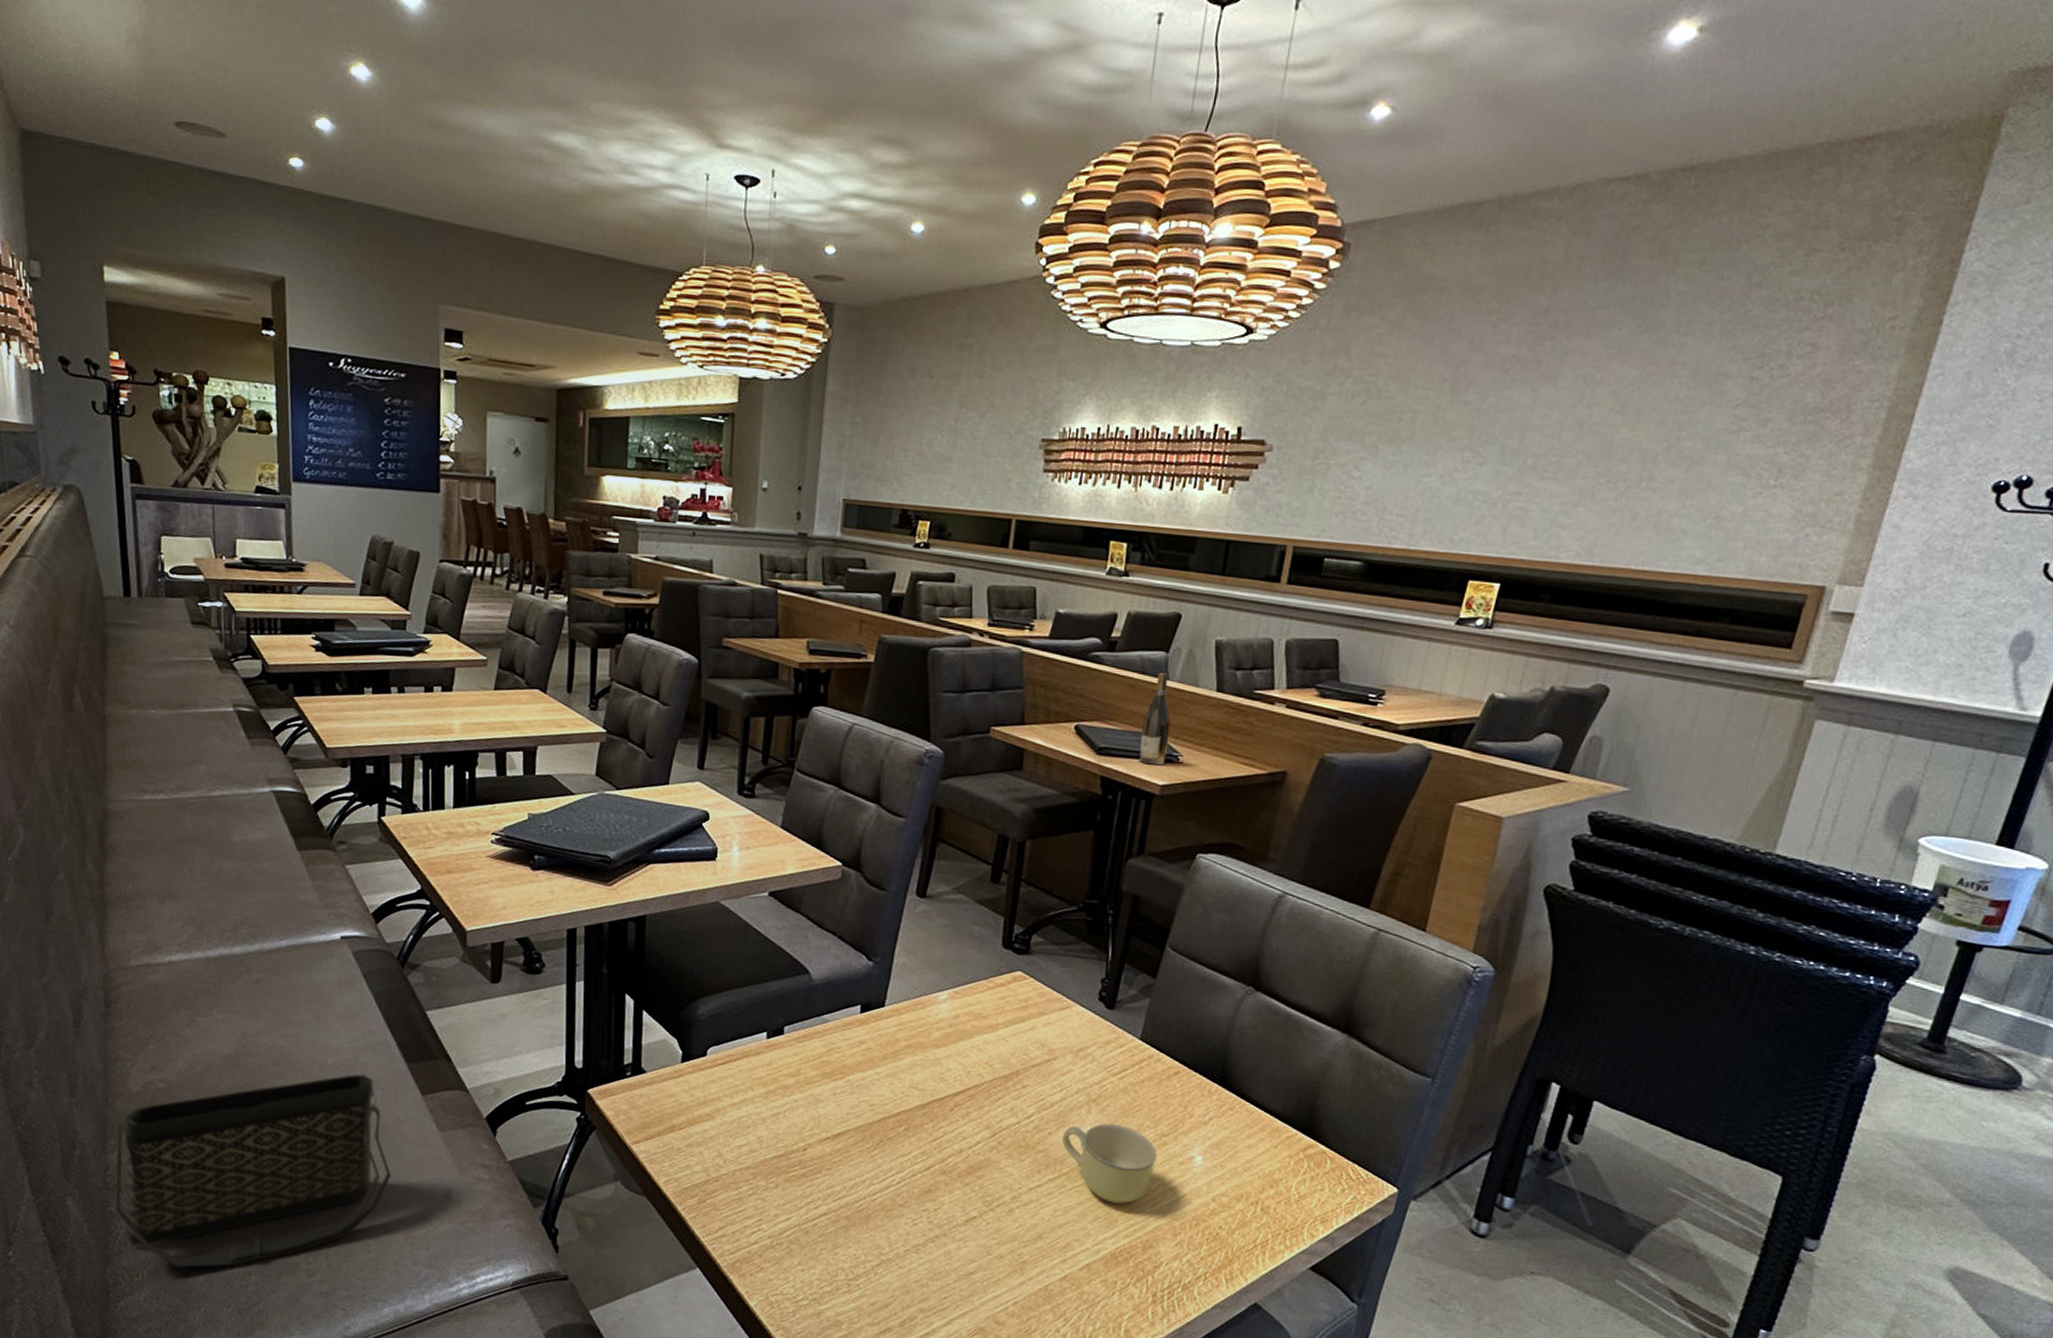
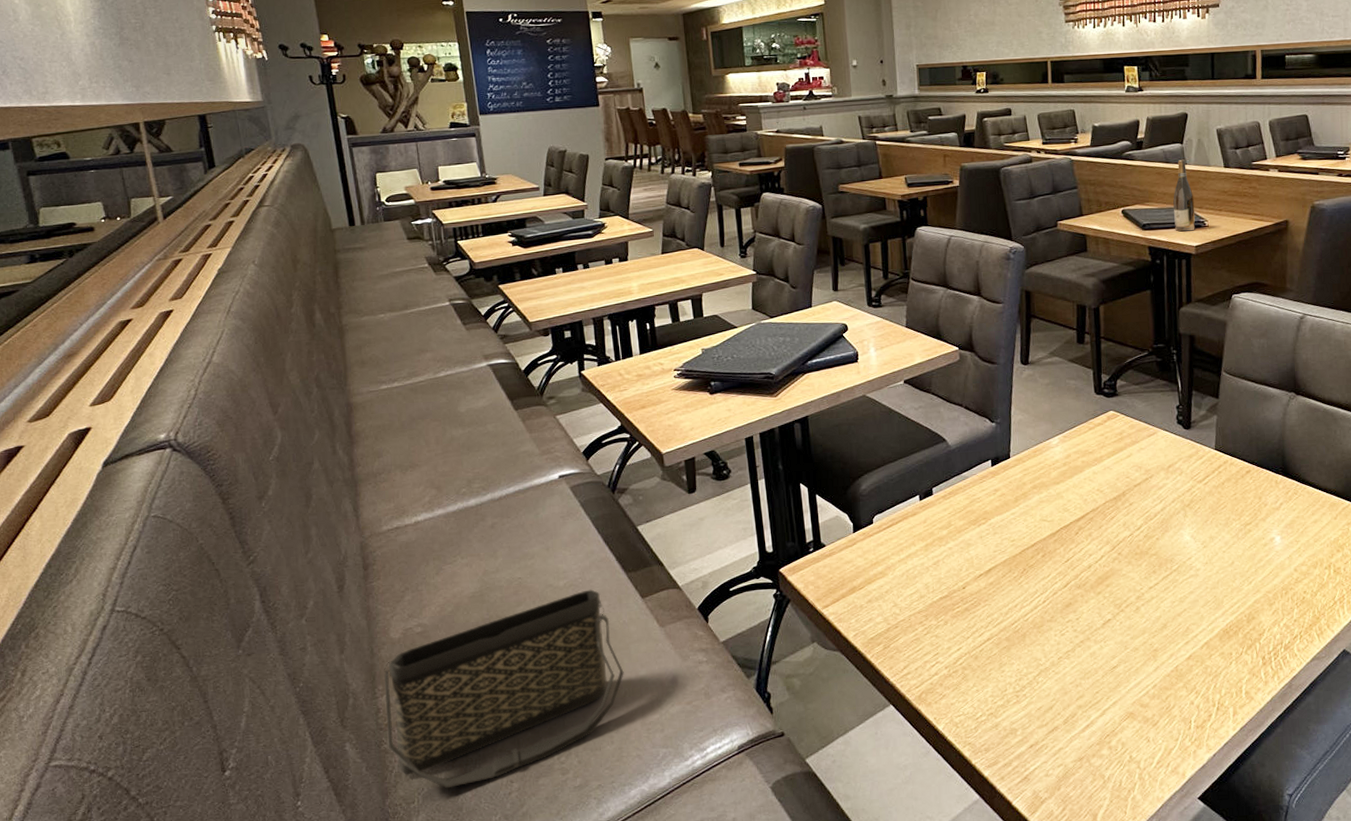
cup: present [1062,1123,1157,1204] -> none [1167,522,1245,588]

